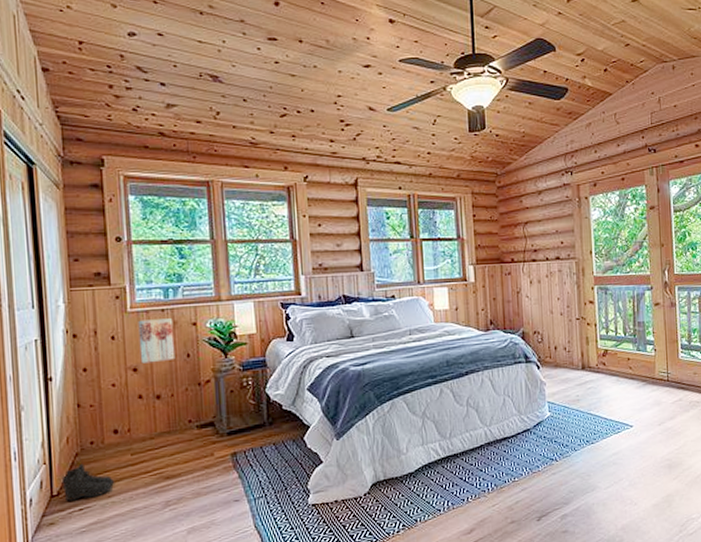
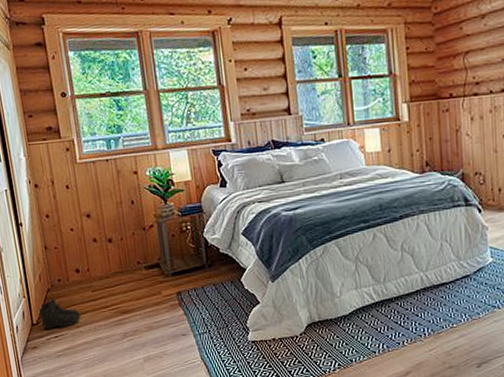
wall art: present [138,318,176,364] -> none [87,168,122,210]

